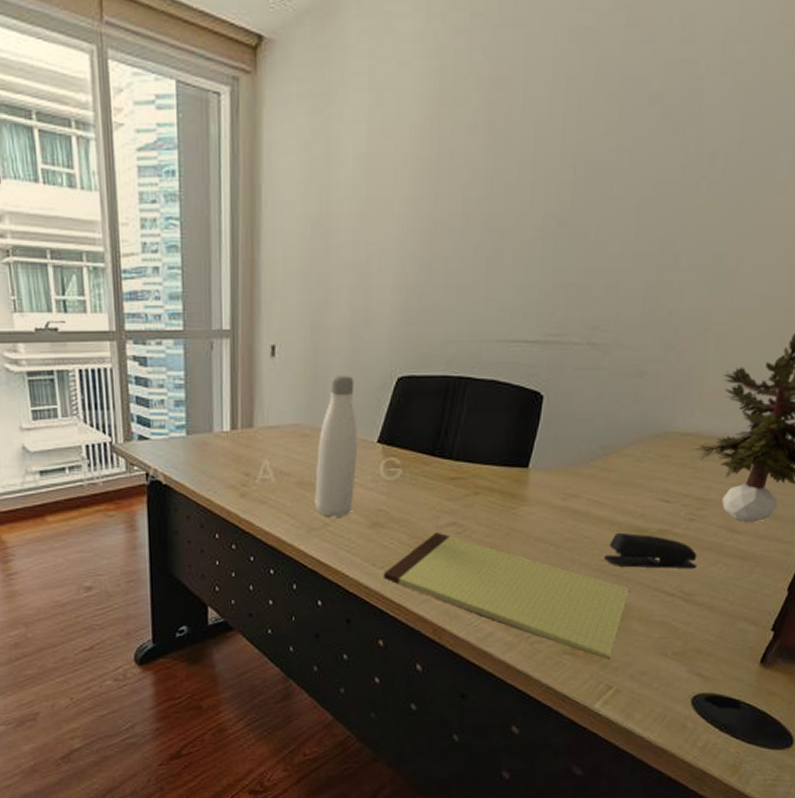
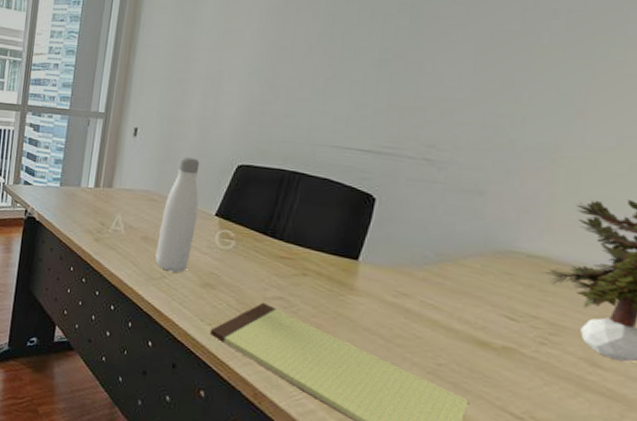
stapler: present [603,532,698,569] -> none [438,339,552,397]

